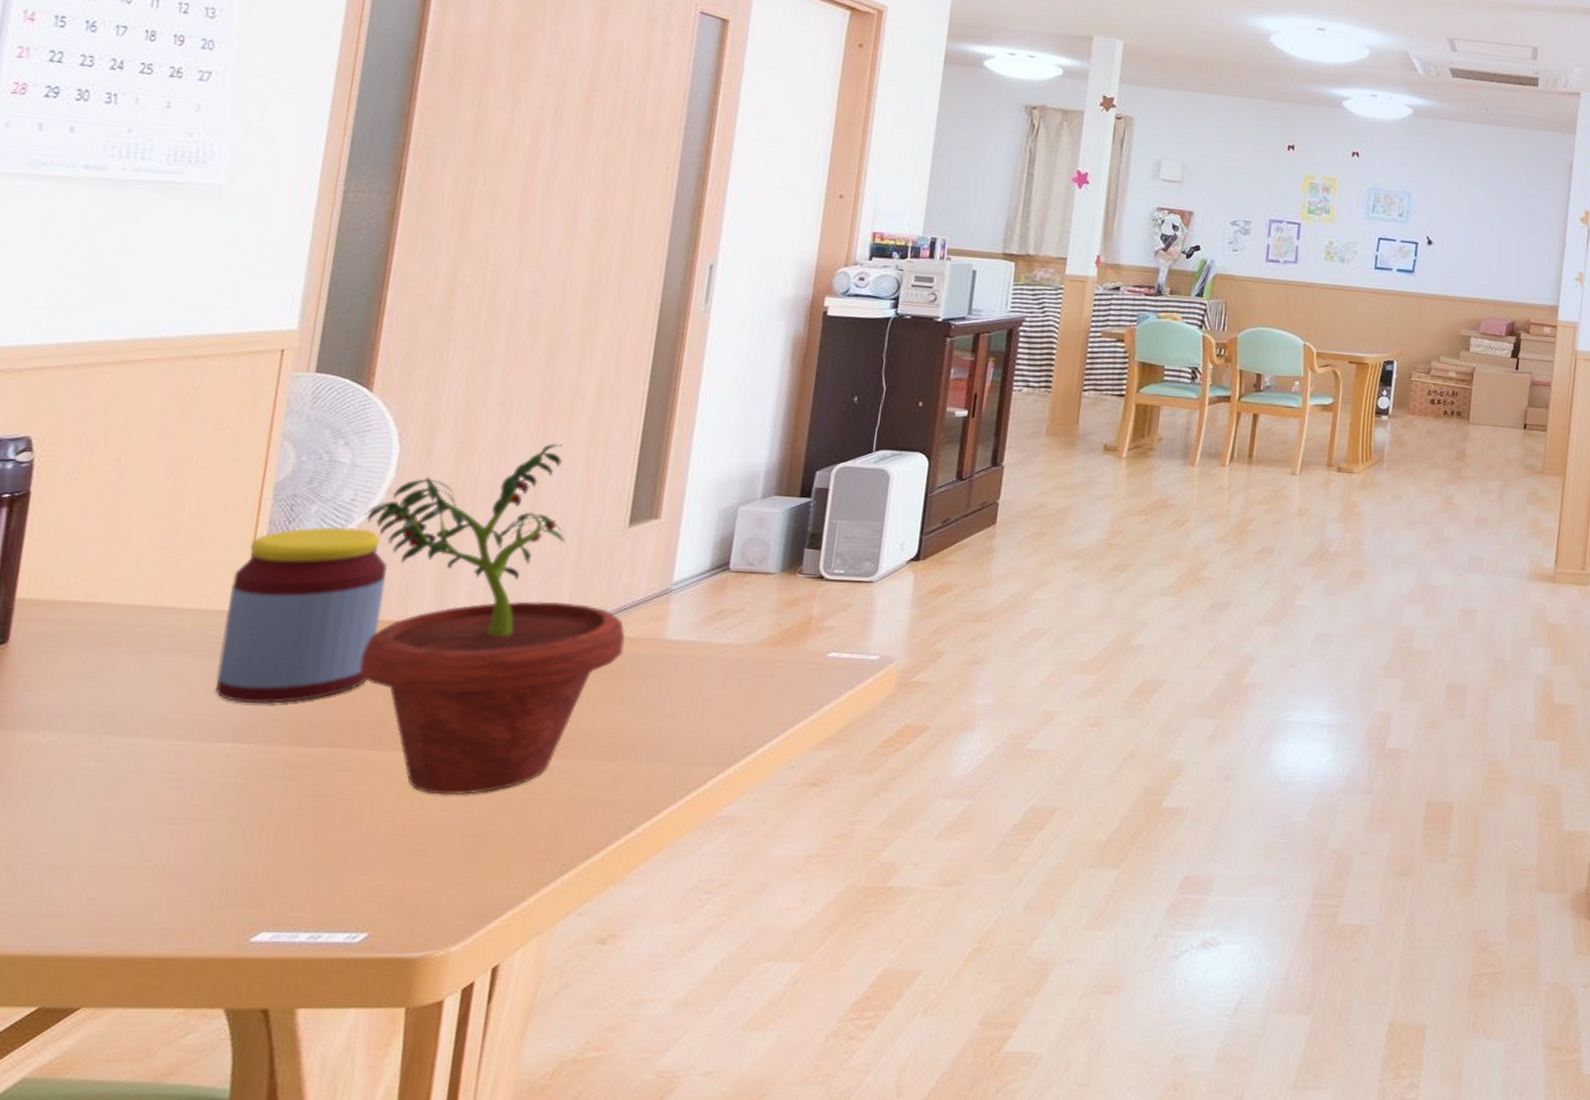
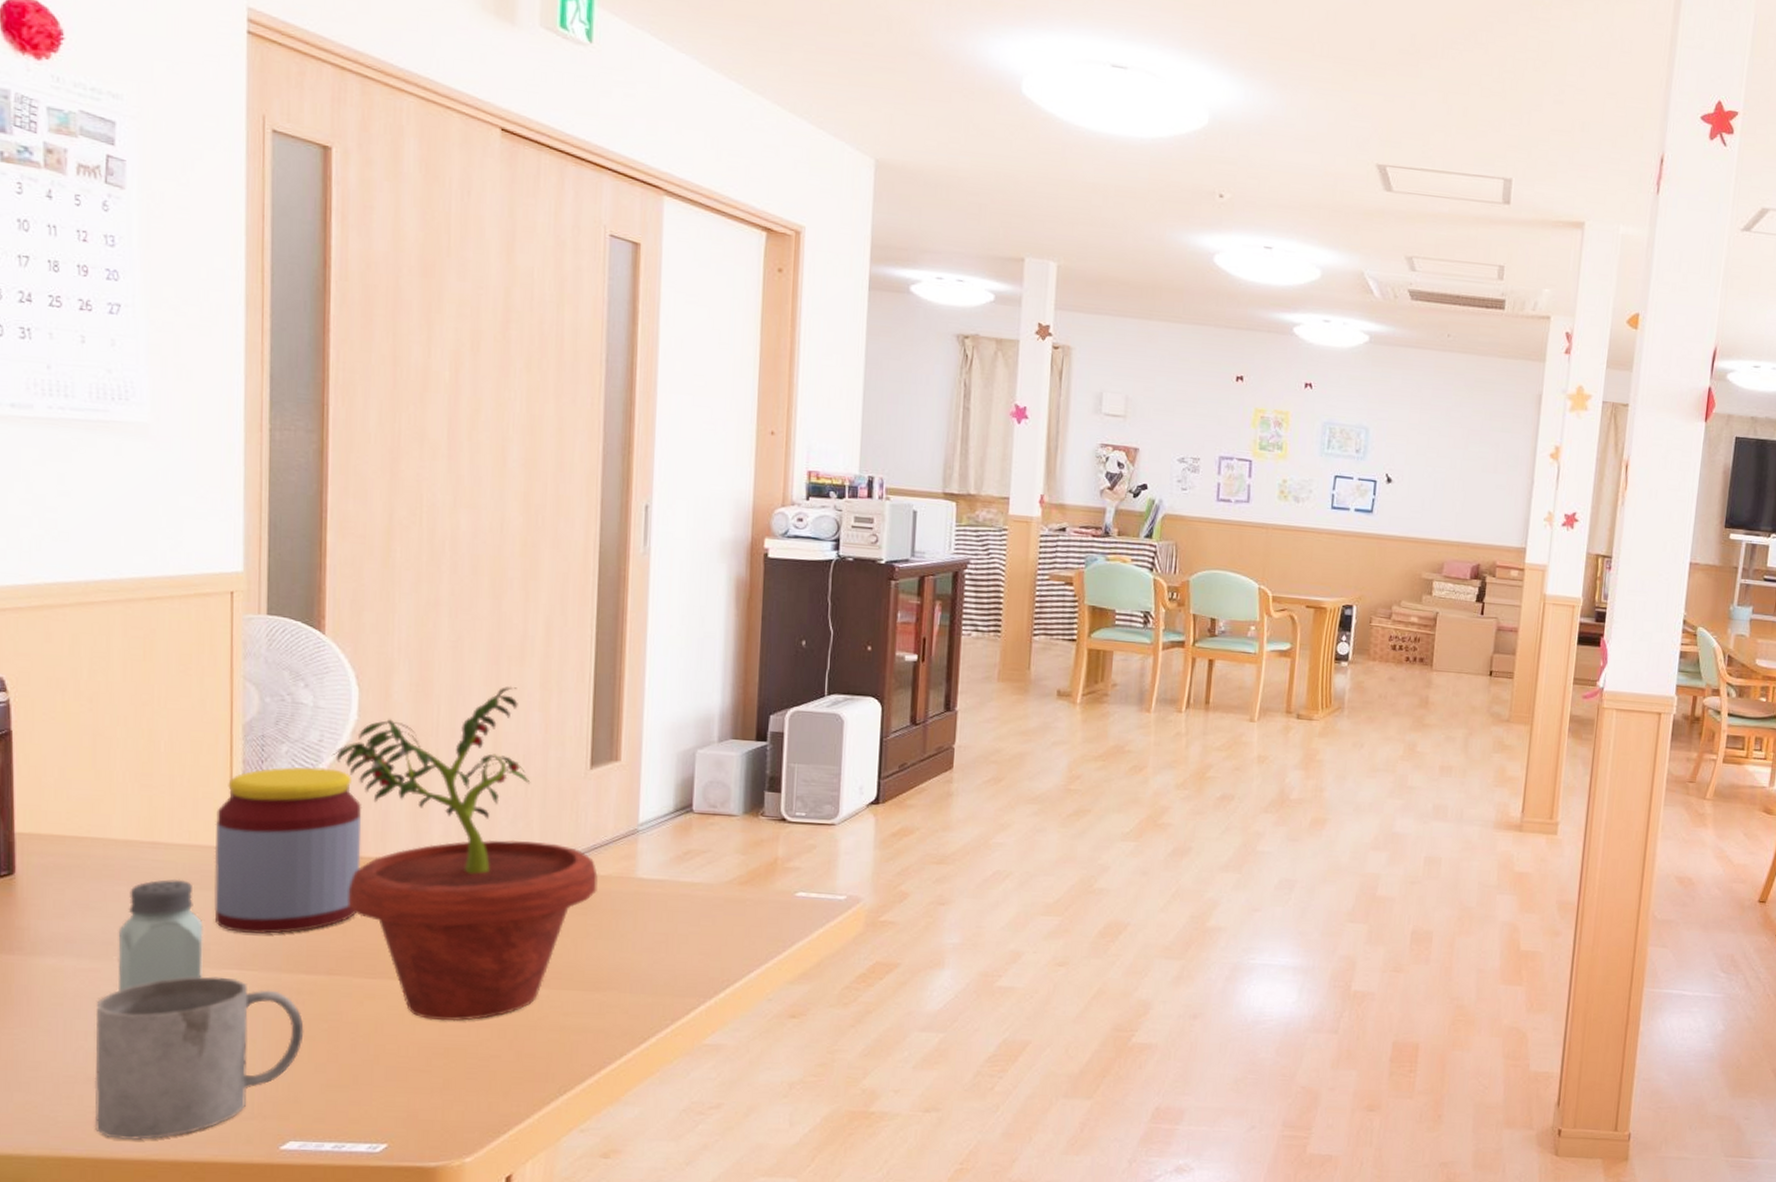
mug: none [49,750,295,935] -> present [94,976,304,1141]
saltshaker: none [100,645,202,769] -> present [118,878,203,992]

